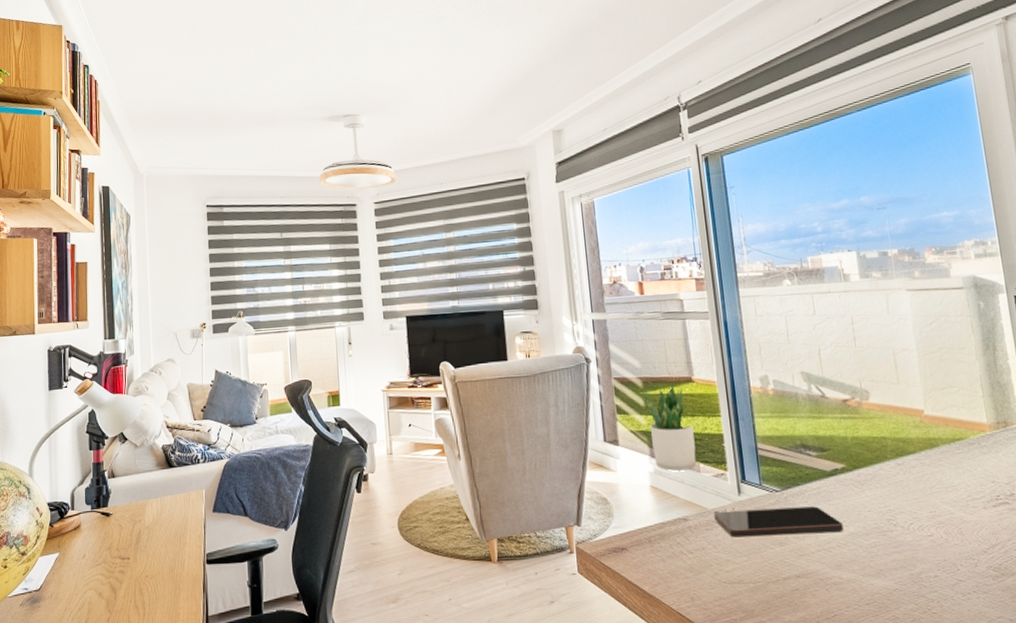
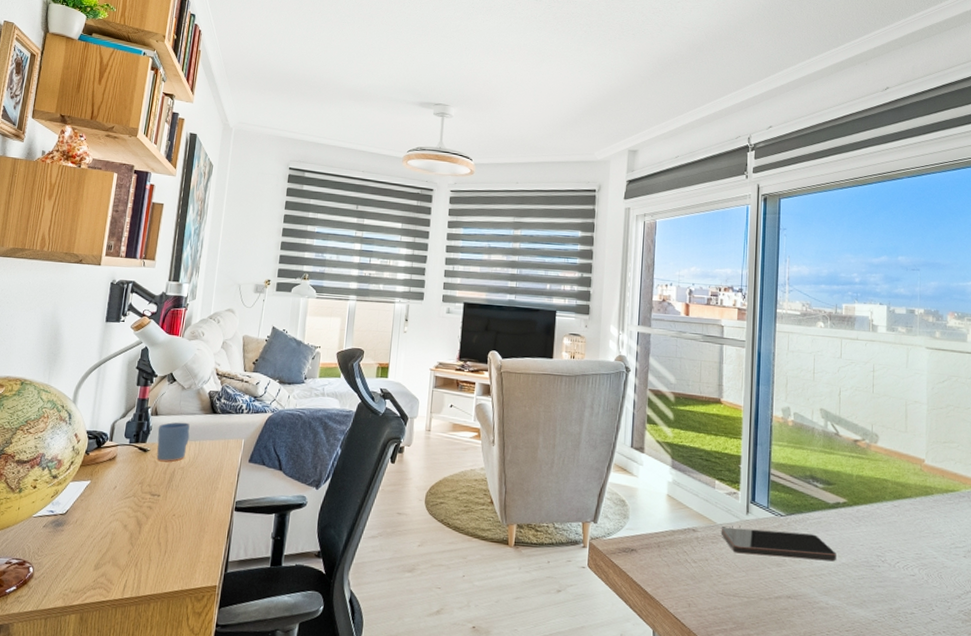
mug: none [117,480,150,524] -> present [156,422,190,462]
planter: present [643,384,696,471] -> none [674,403,715,485]

